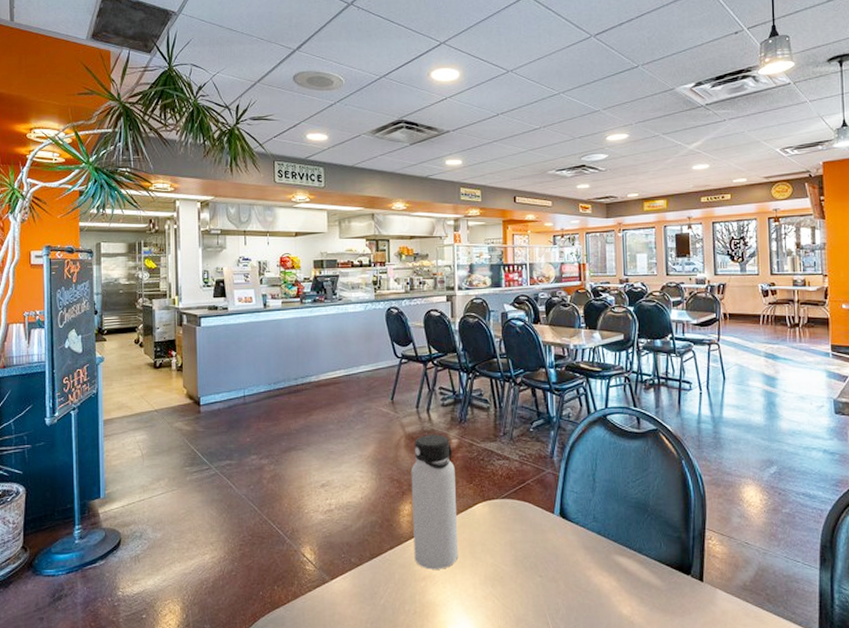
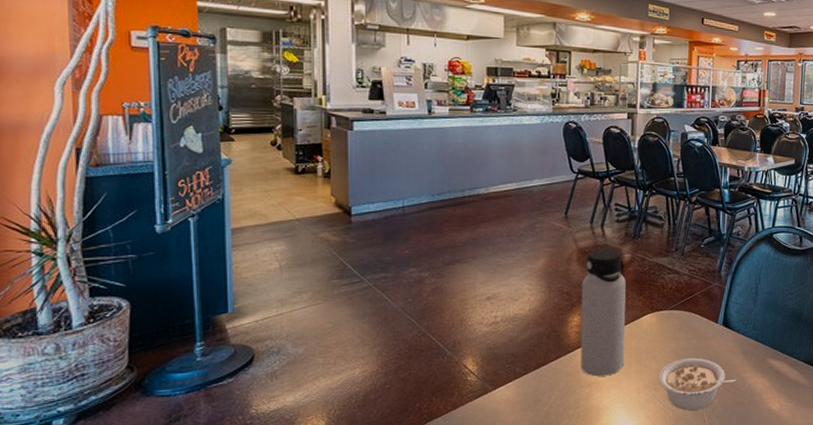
legume: none [495,552,580,611] -> present [658,357,737,411]

